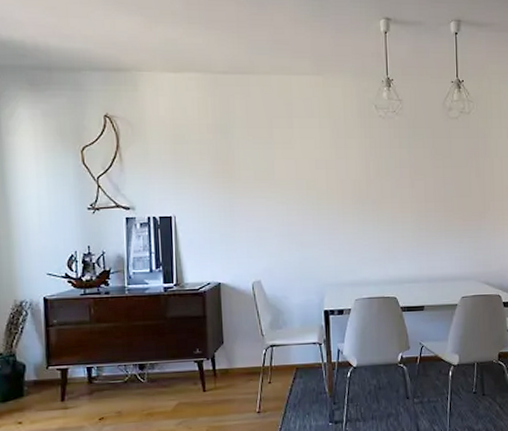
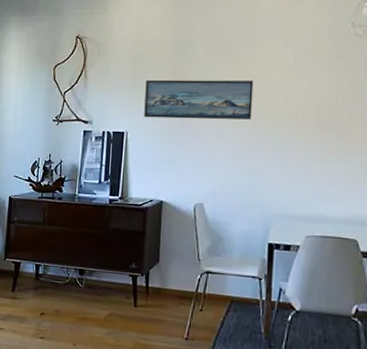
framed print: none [189,160,297,200] -> present [144,79,254,120]

